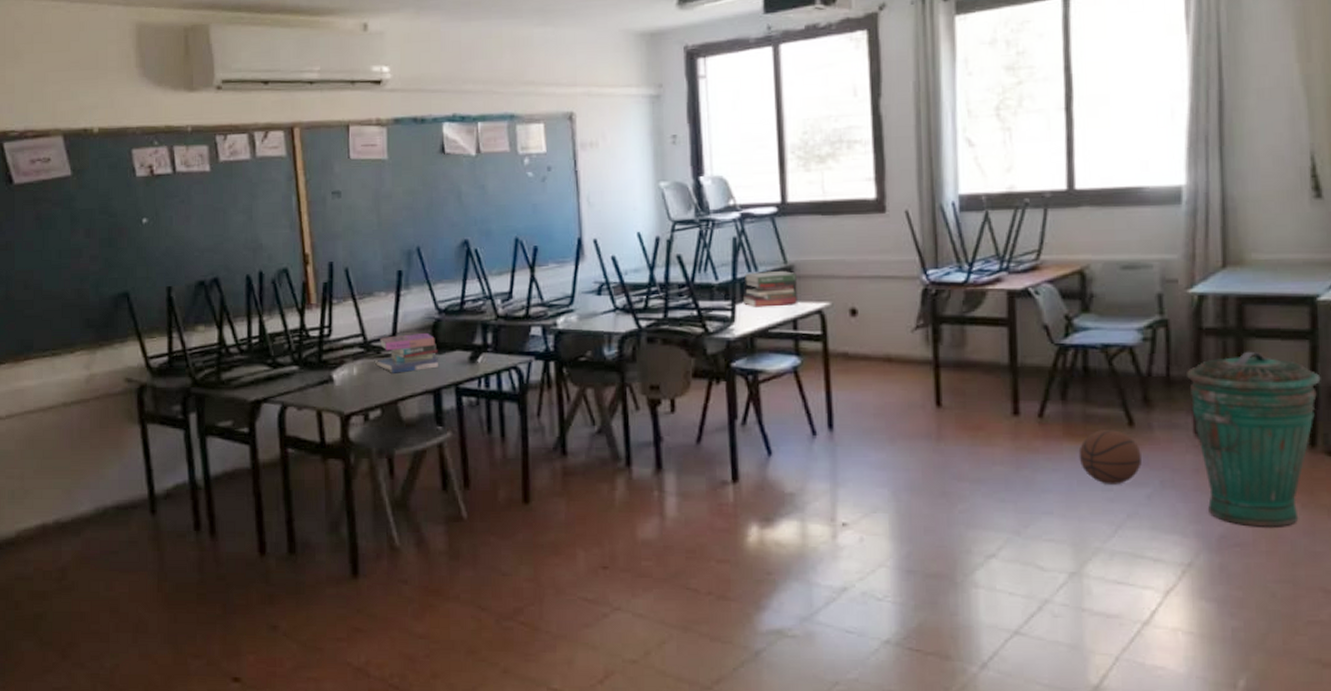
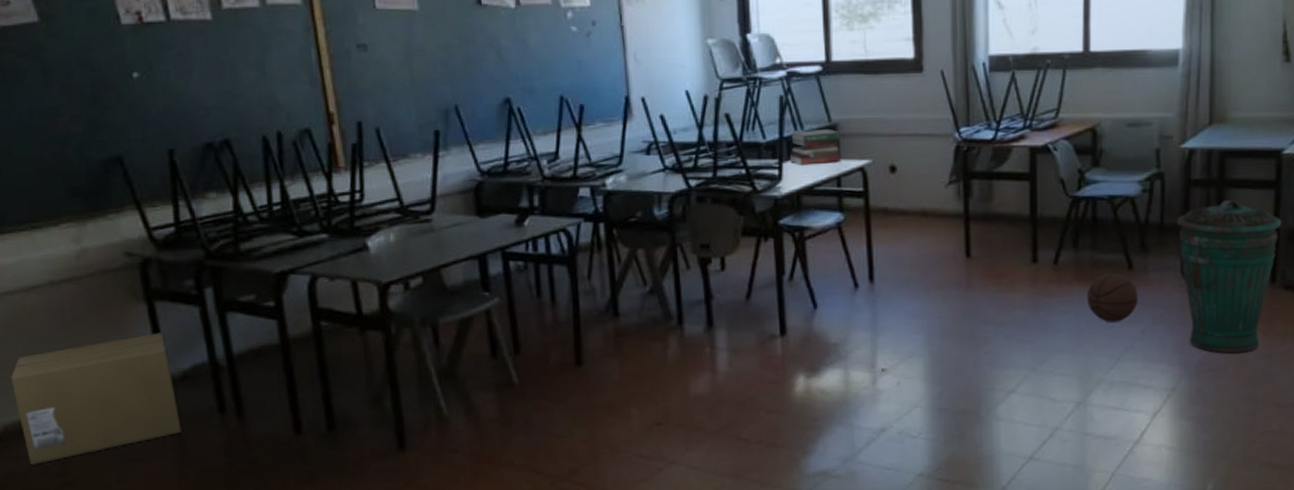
box: none [26,453,162,569] -> present [11,332,182,465]
books: present [375,332,438,373] -> none [414,195,482,239]

